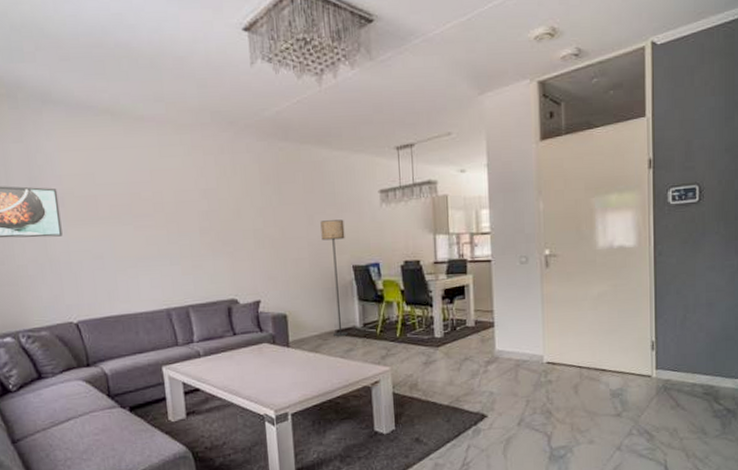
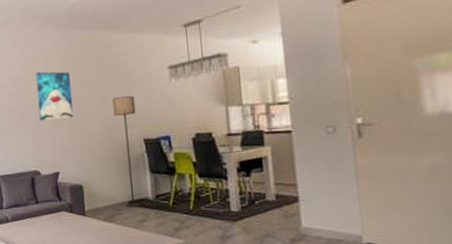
wall art: none [232,187,278,243] -> present [35,71,74,121]

